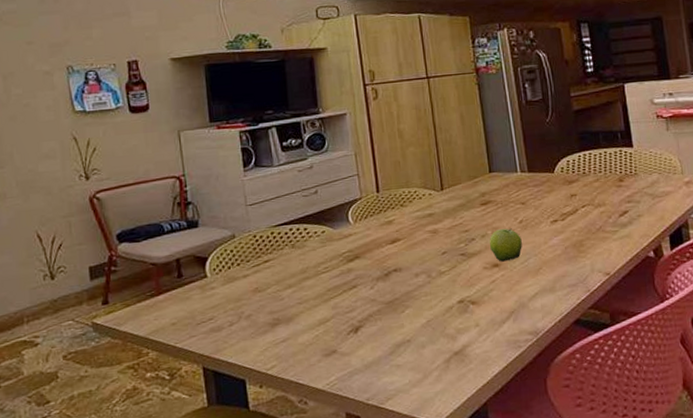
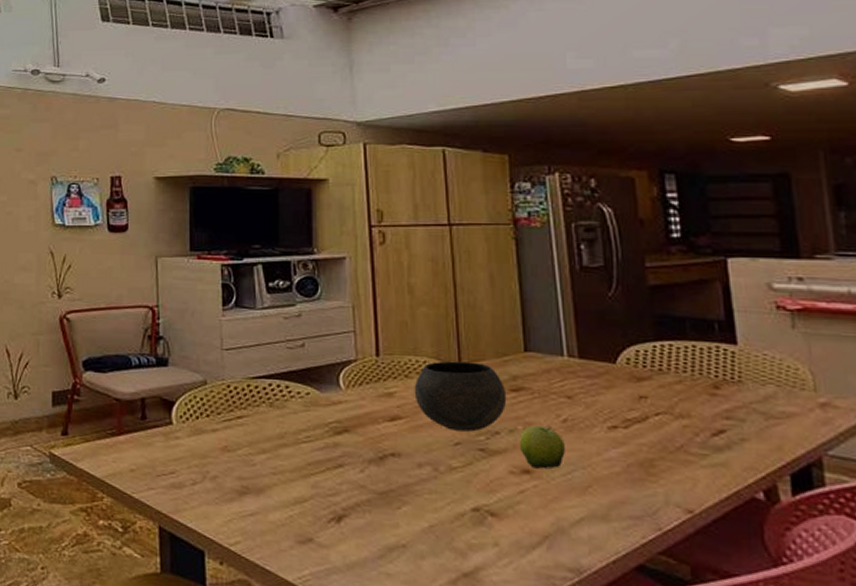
bowl: none [408,186,479,243] -> present [414,360,507,432]

